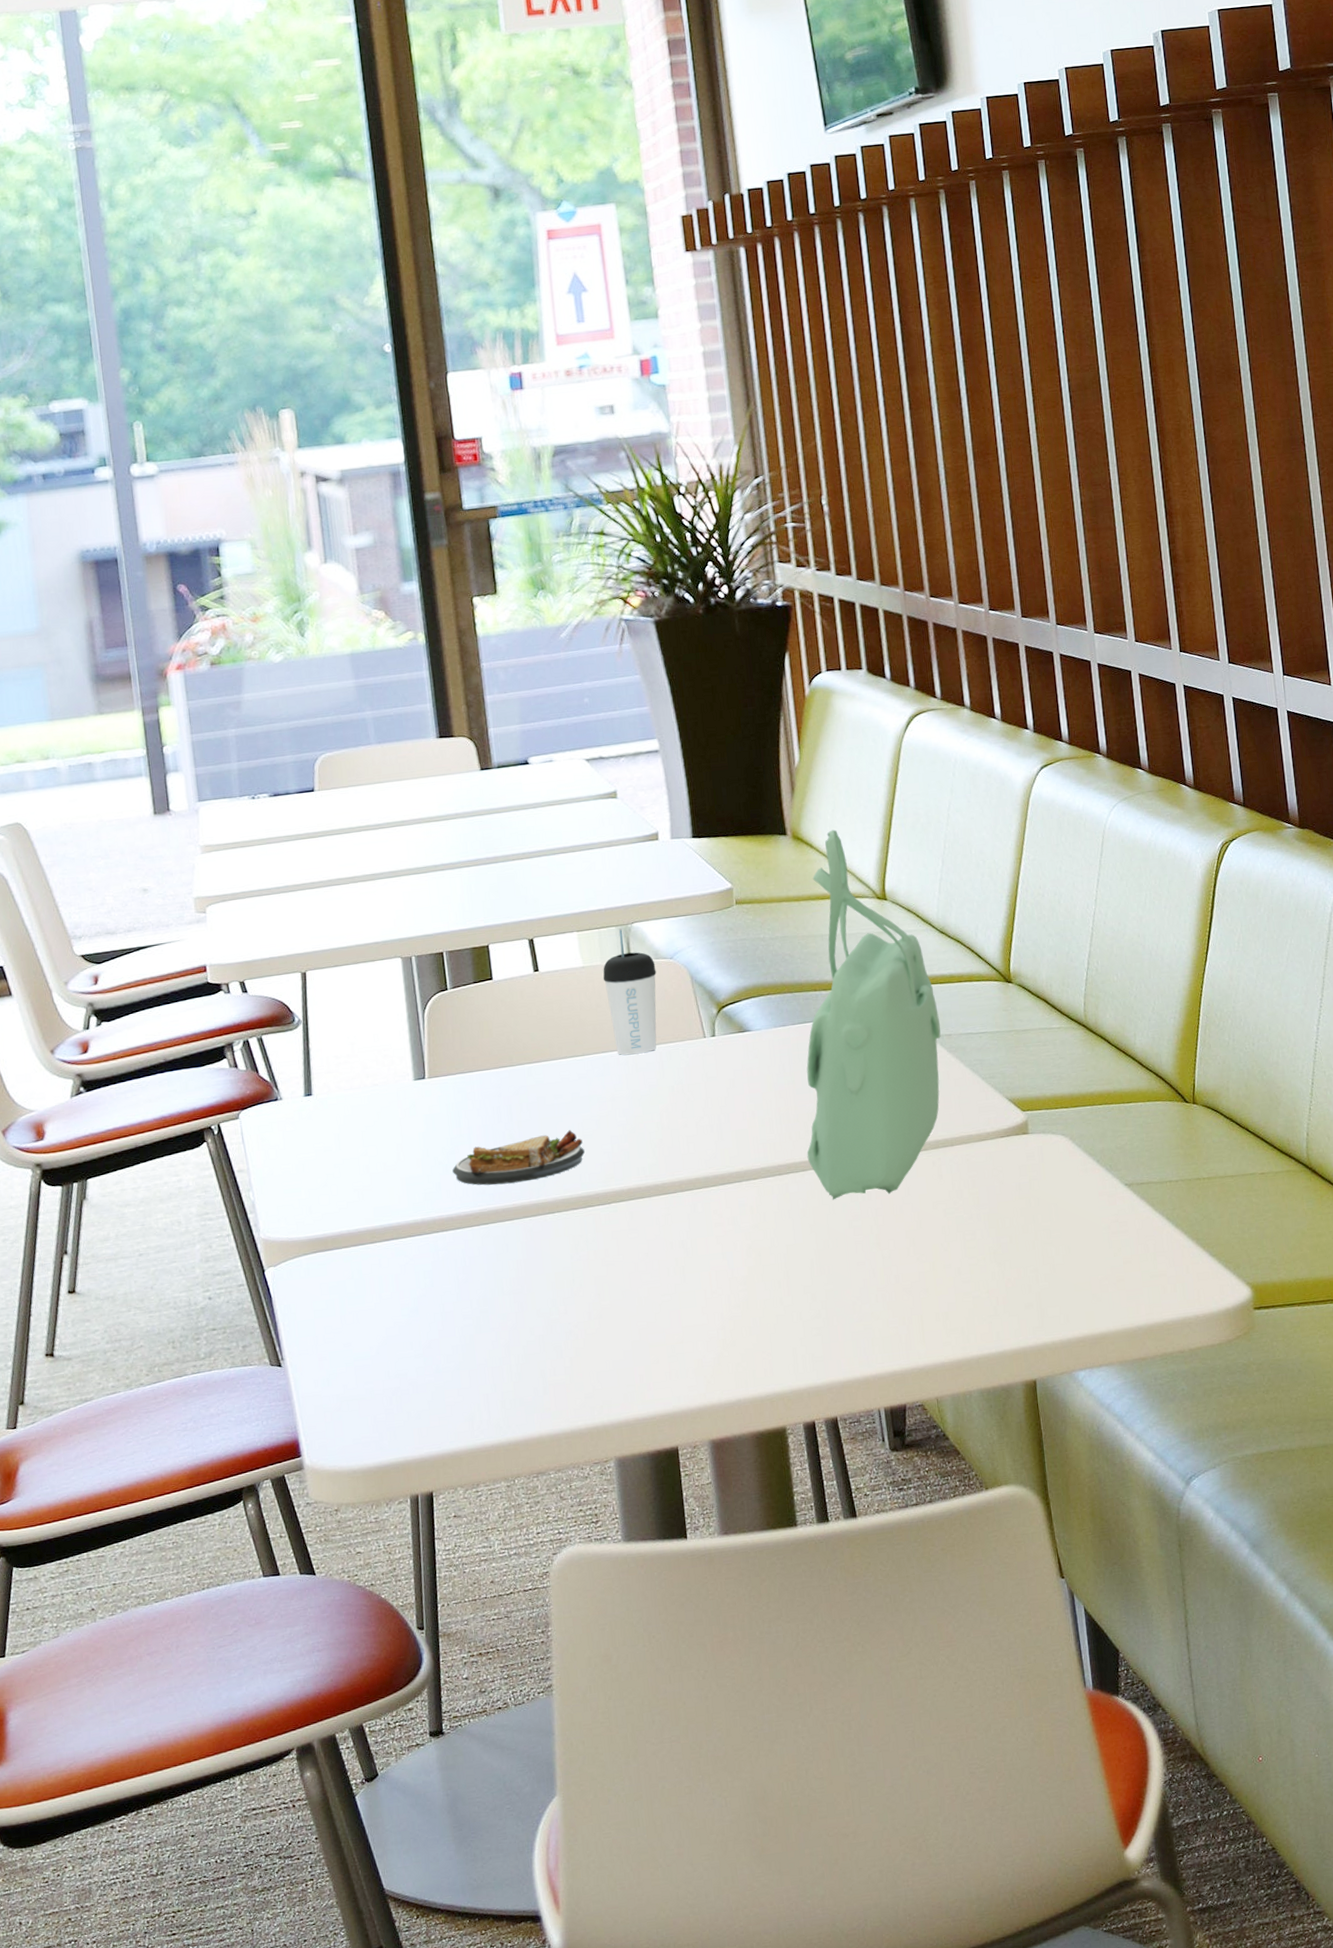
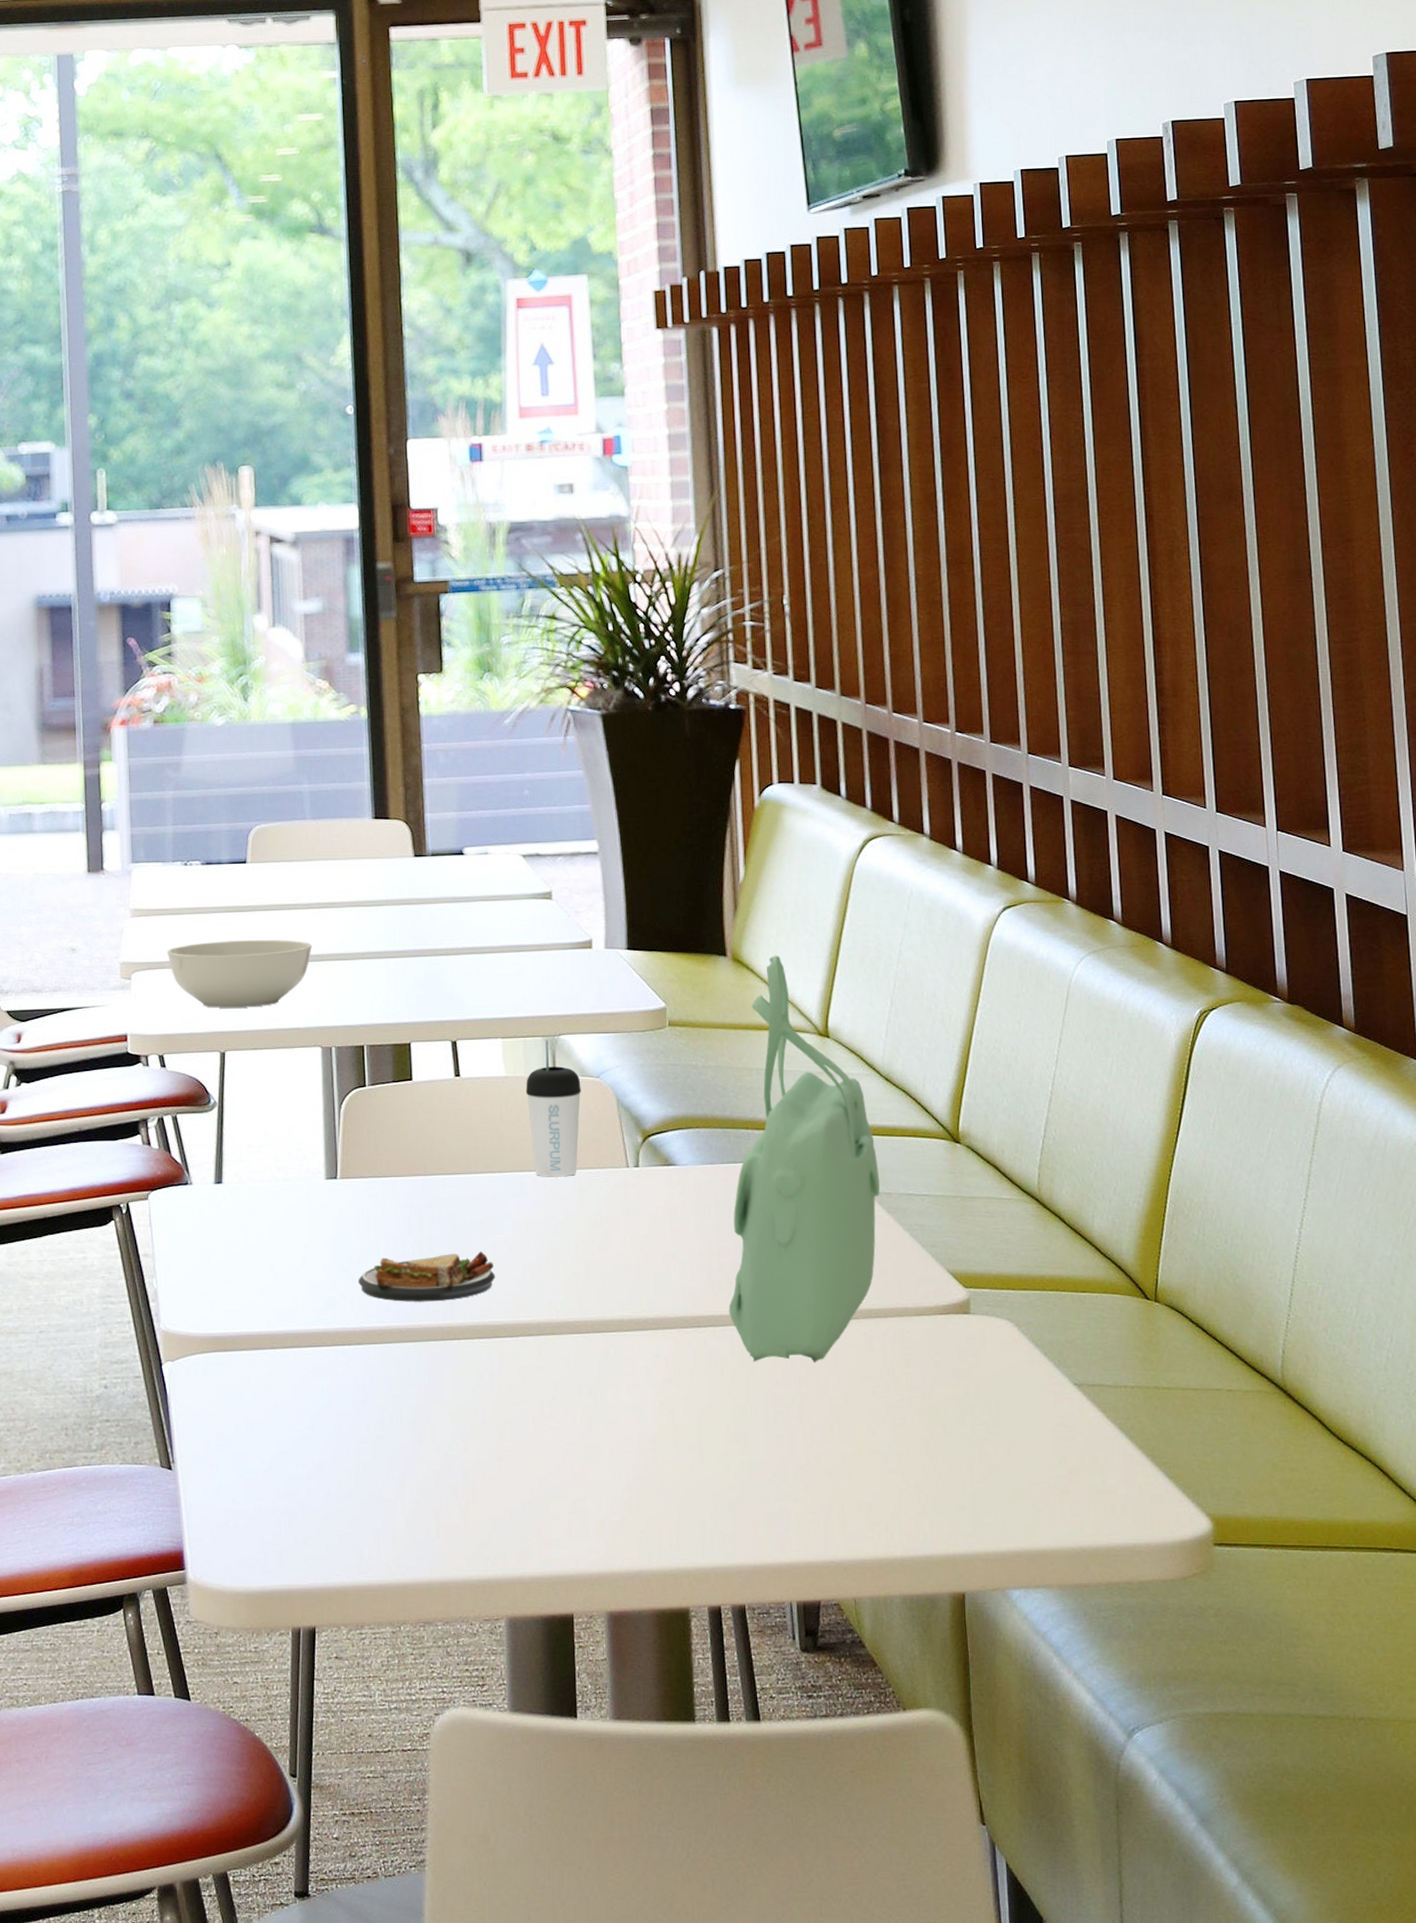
bowl: none [240,860,386,932] -> present [166,940,312,1008]

